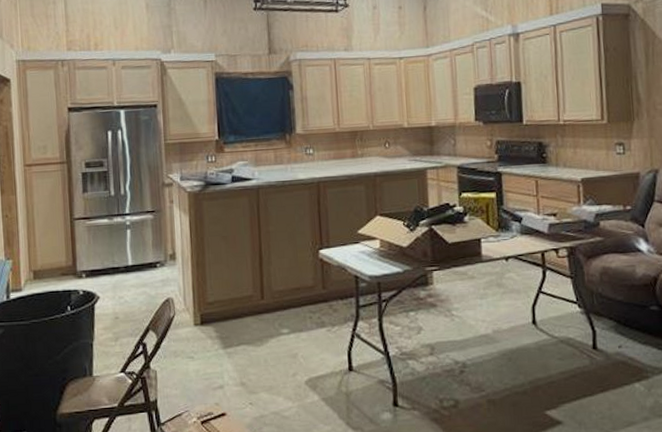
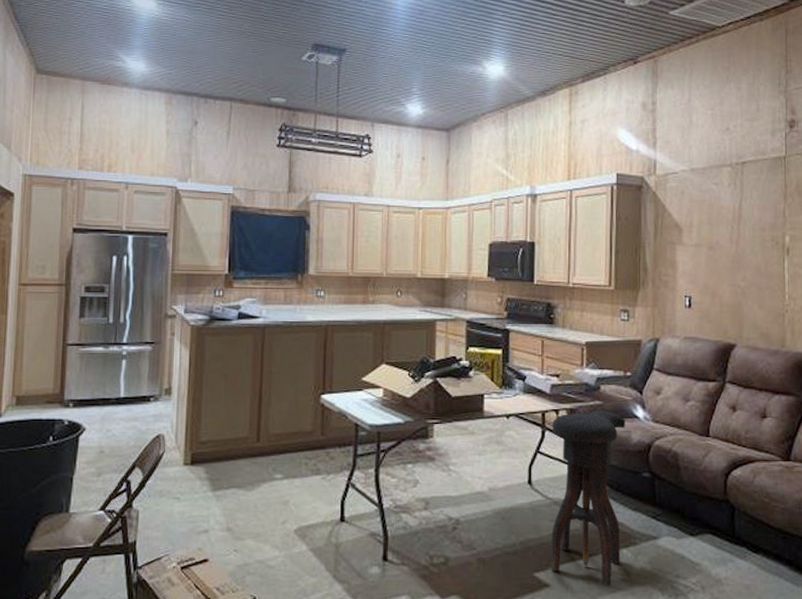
stool: none [552,246,633,420] -> present [551,410,625,586]

